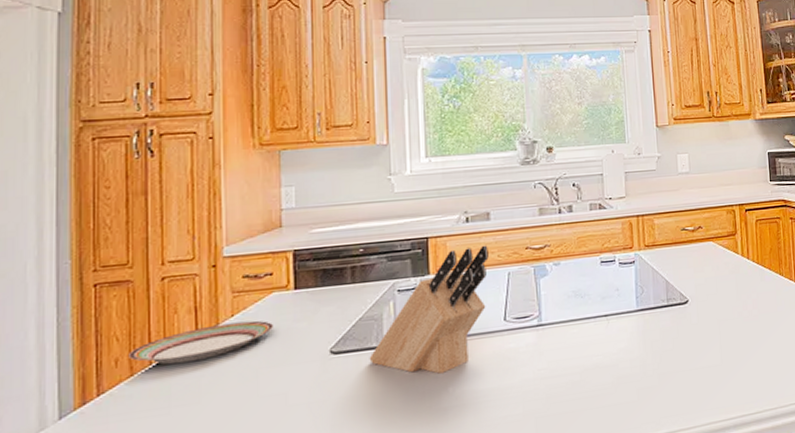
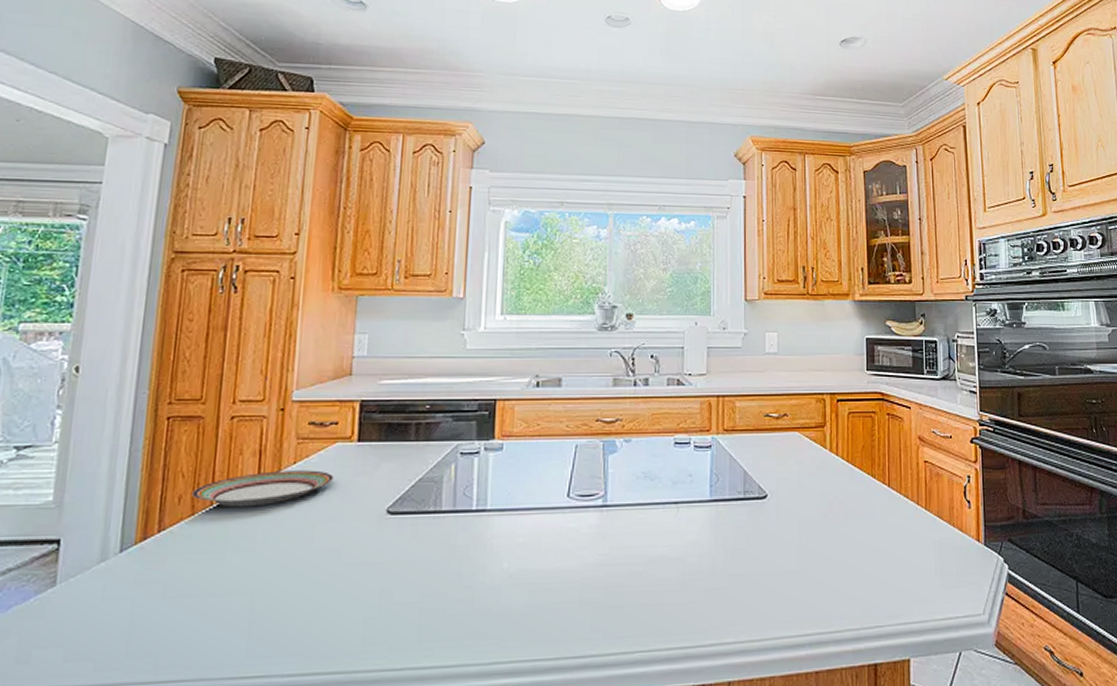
knife block: present [369,245,489,374] -> none [425,413,557,547]

